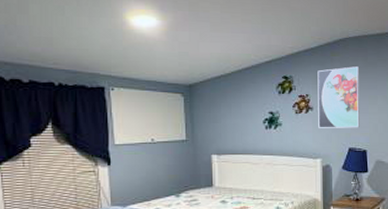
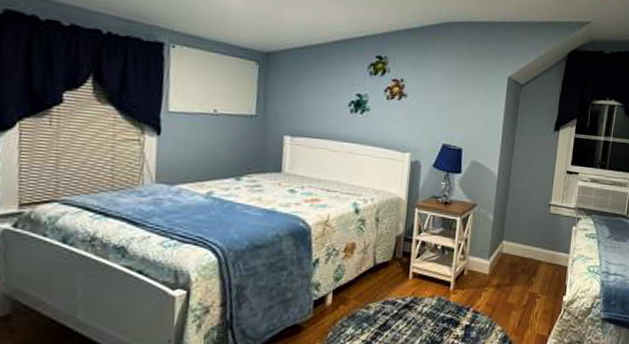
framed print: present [317,66,360,128] -> none [411,53,464,123]

